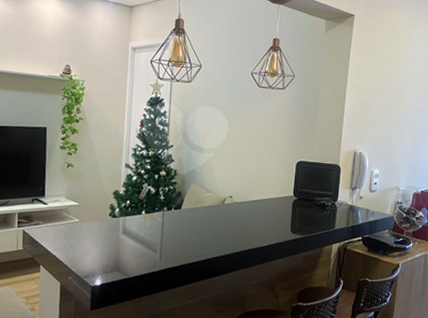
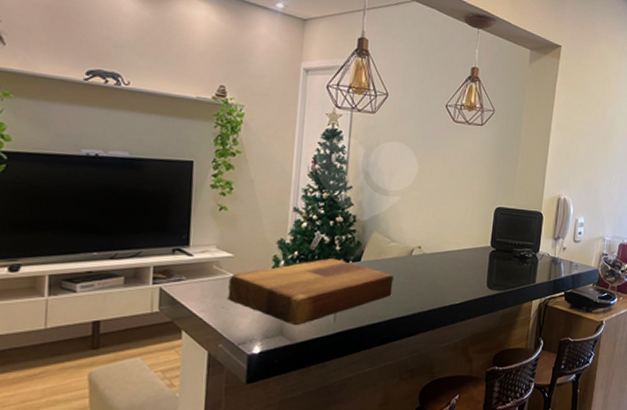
cutting board: none [74,206,209,262] -> present [226,257,394,325]

